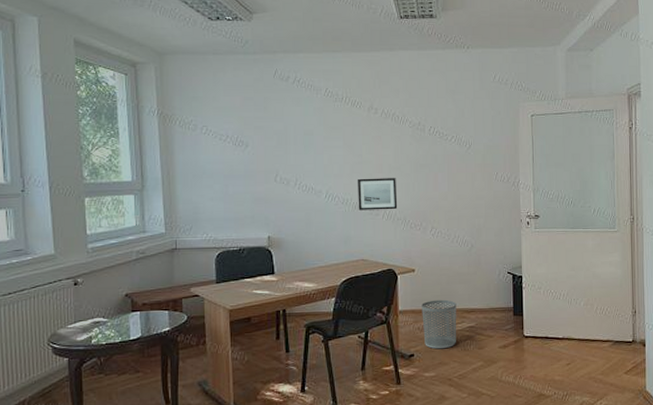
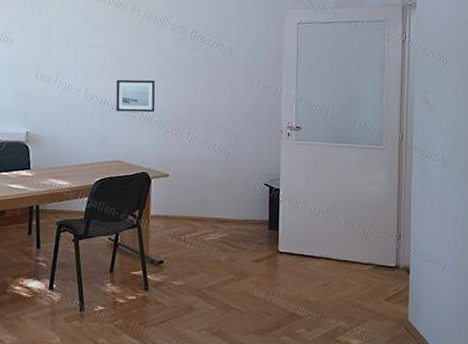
waste bin: present [422,299,457,349] -> none [173,207,210,258]

